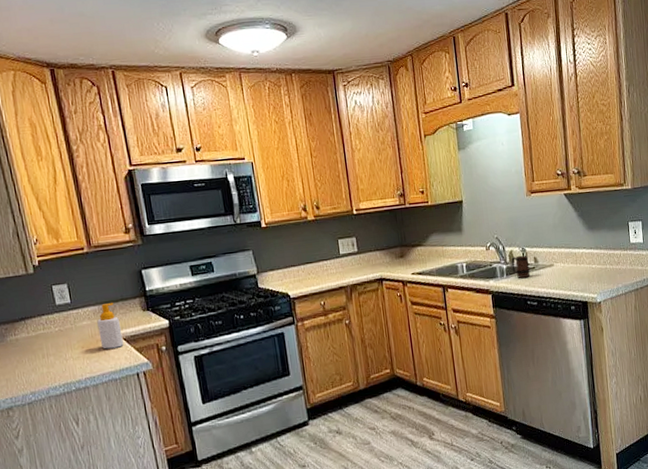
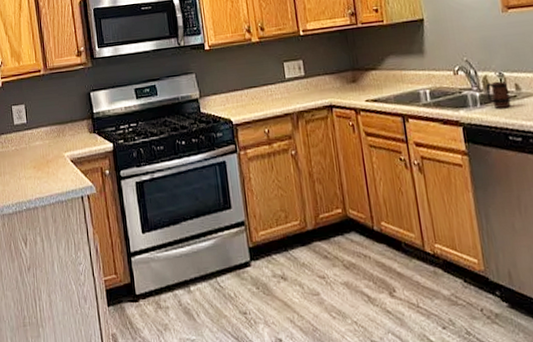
soap bottle: present [97,303,124,349] -> none [48,124,71,170]

